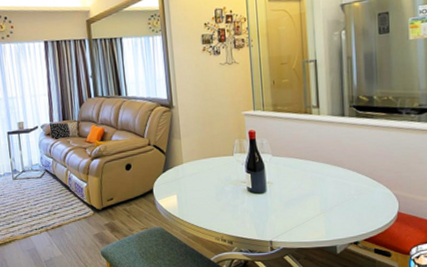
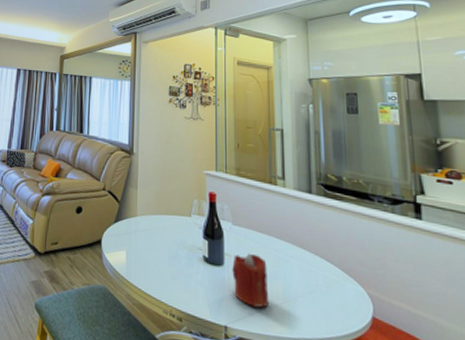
candle: none [274,178,308,222] -> present [232,253,269,308]

